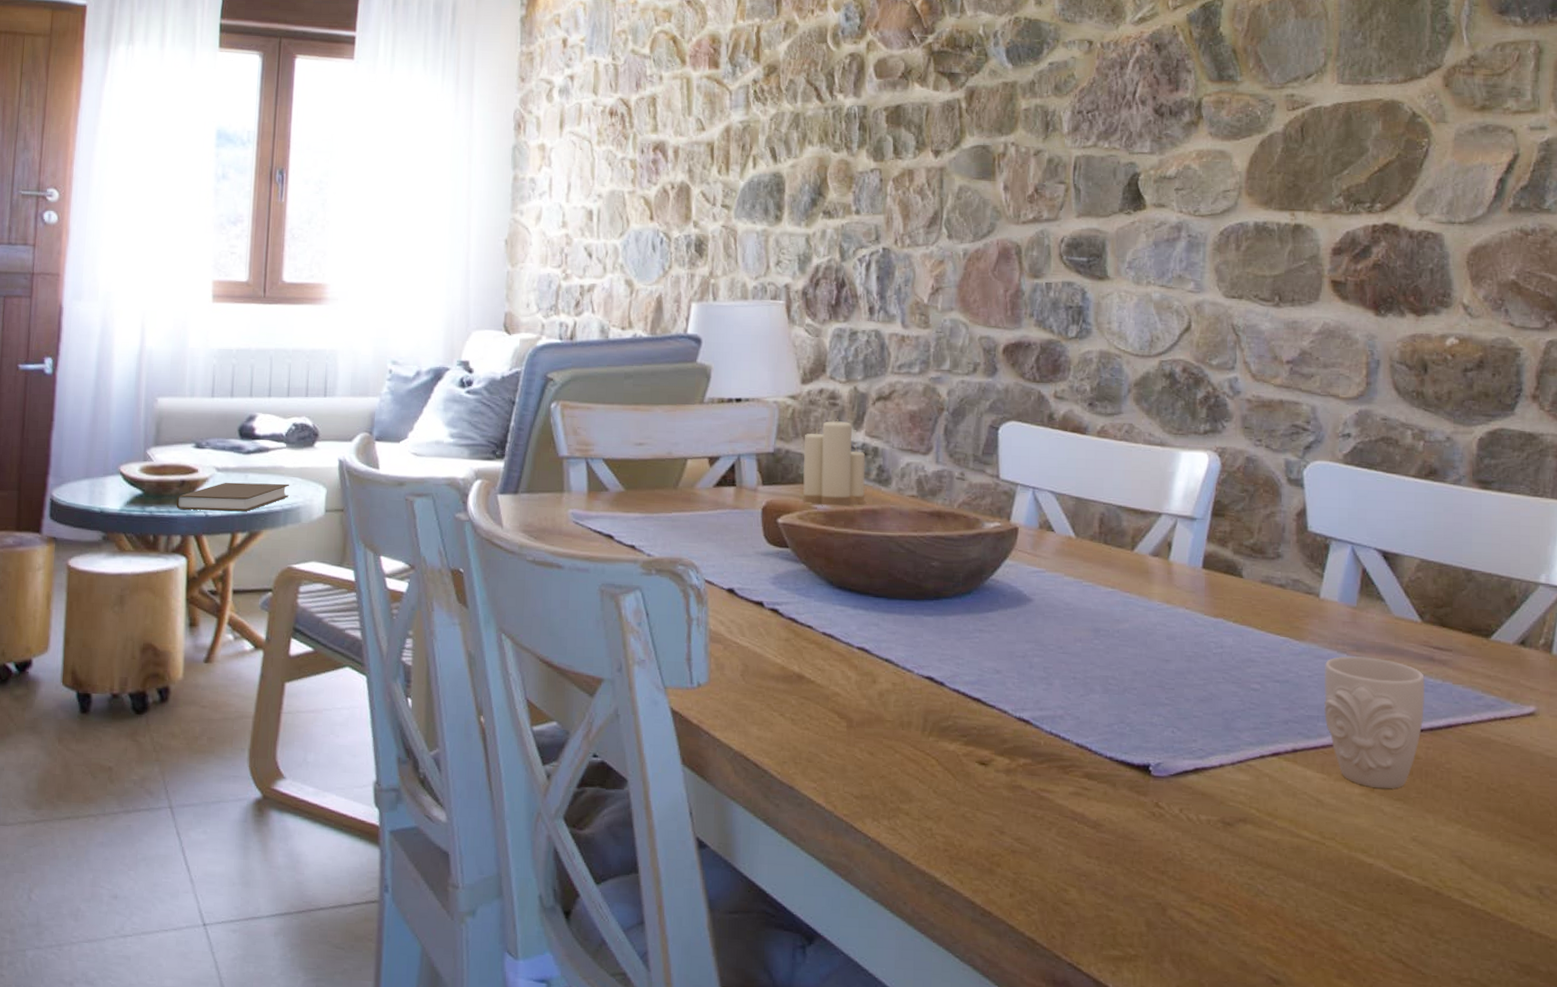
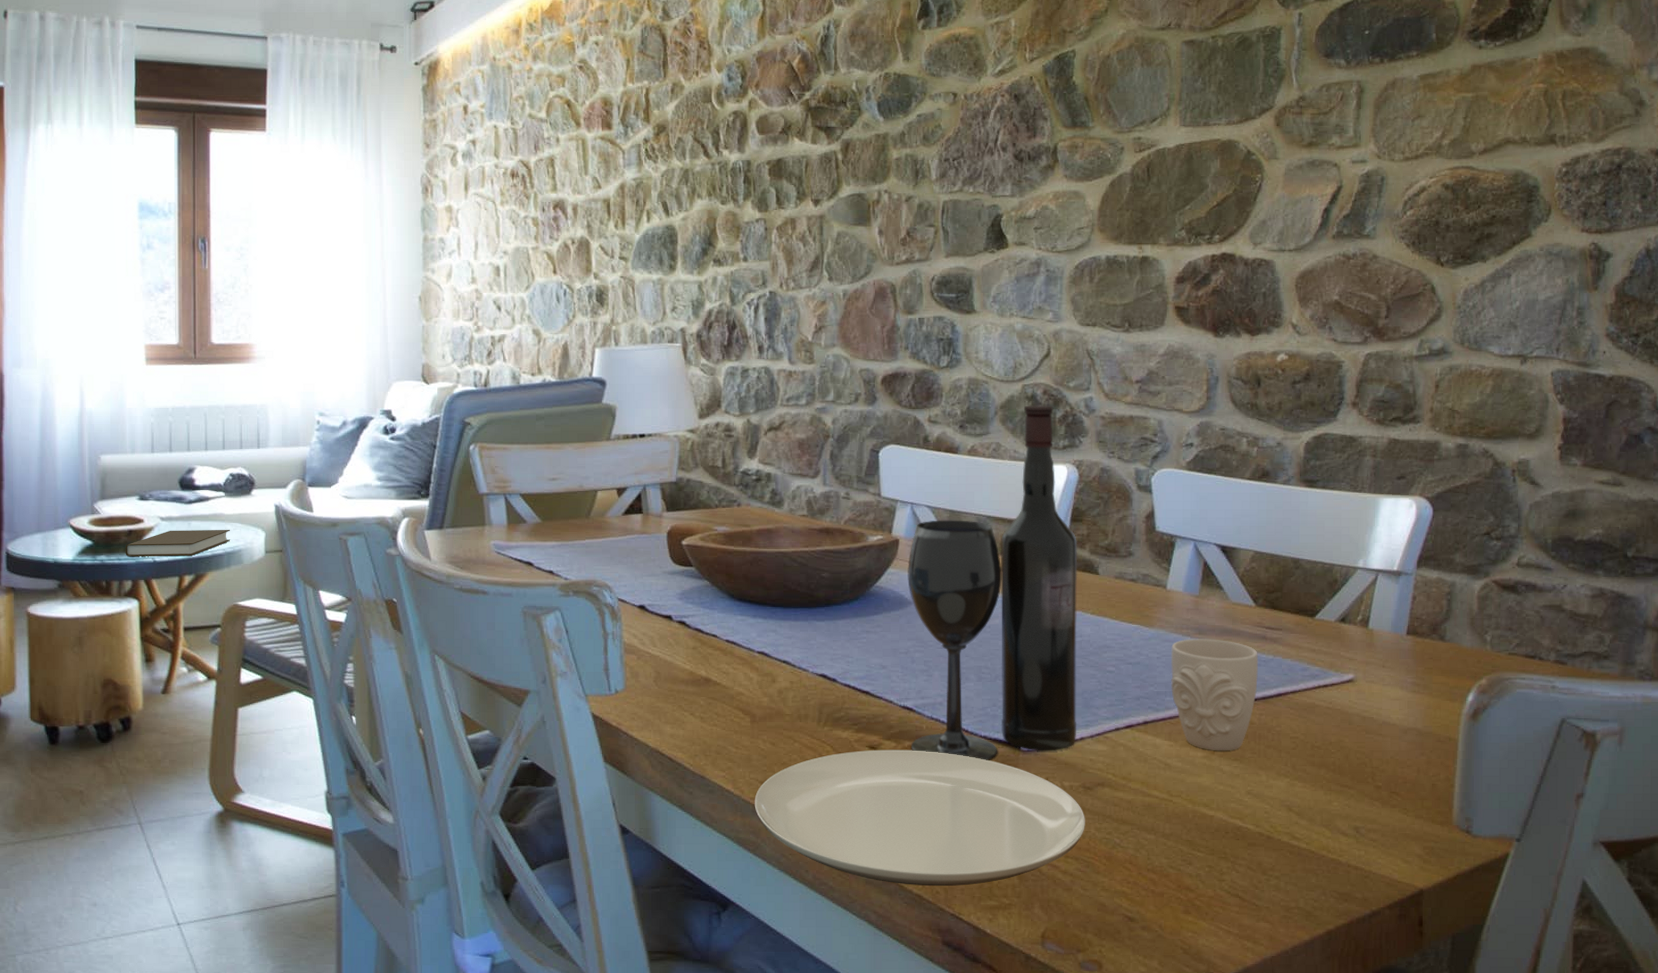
candle: present [803,419,866,507] -> none [703,449,762,528]
plate: none [848,766,1224,931] -> present [754,749,1085,887]
wine glass: none [1027,507,1133,785] -> present [908,520,1002,760]
wine bottle: none [1129,383,1220,778] -> present [1000,405,1078,751]

